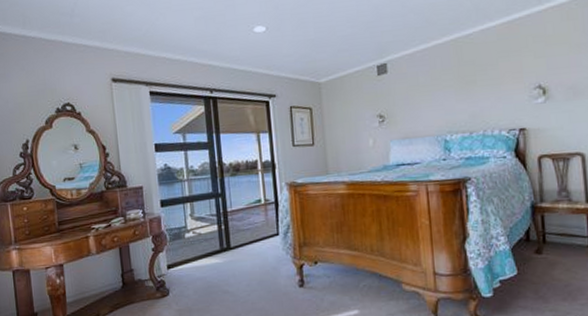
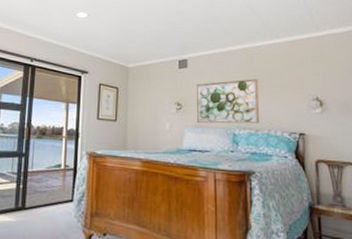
wall art: none [399,73,475,134] -> present [196,78,260,124]

